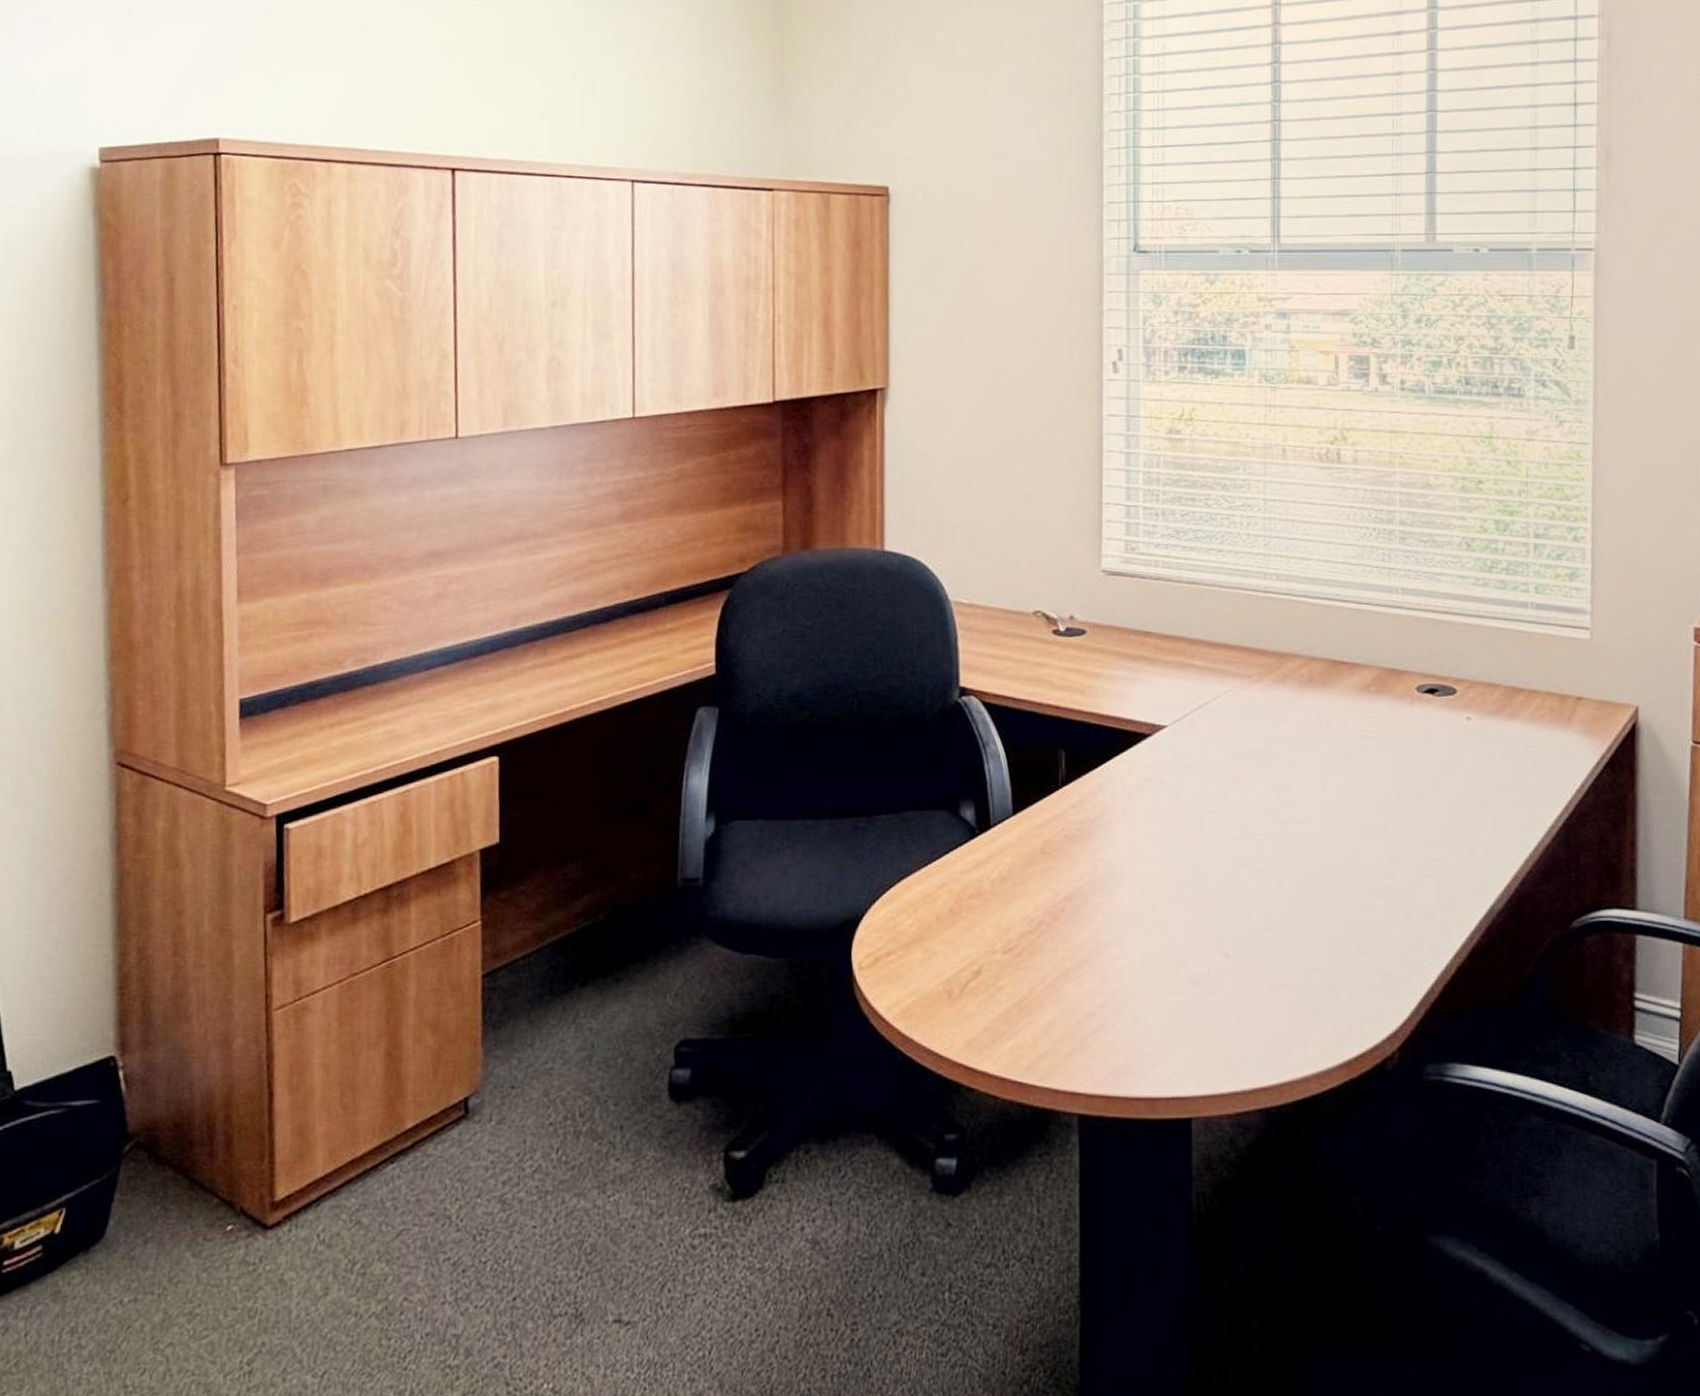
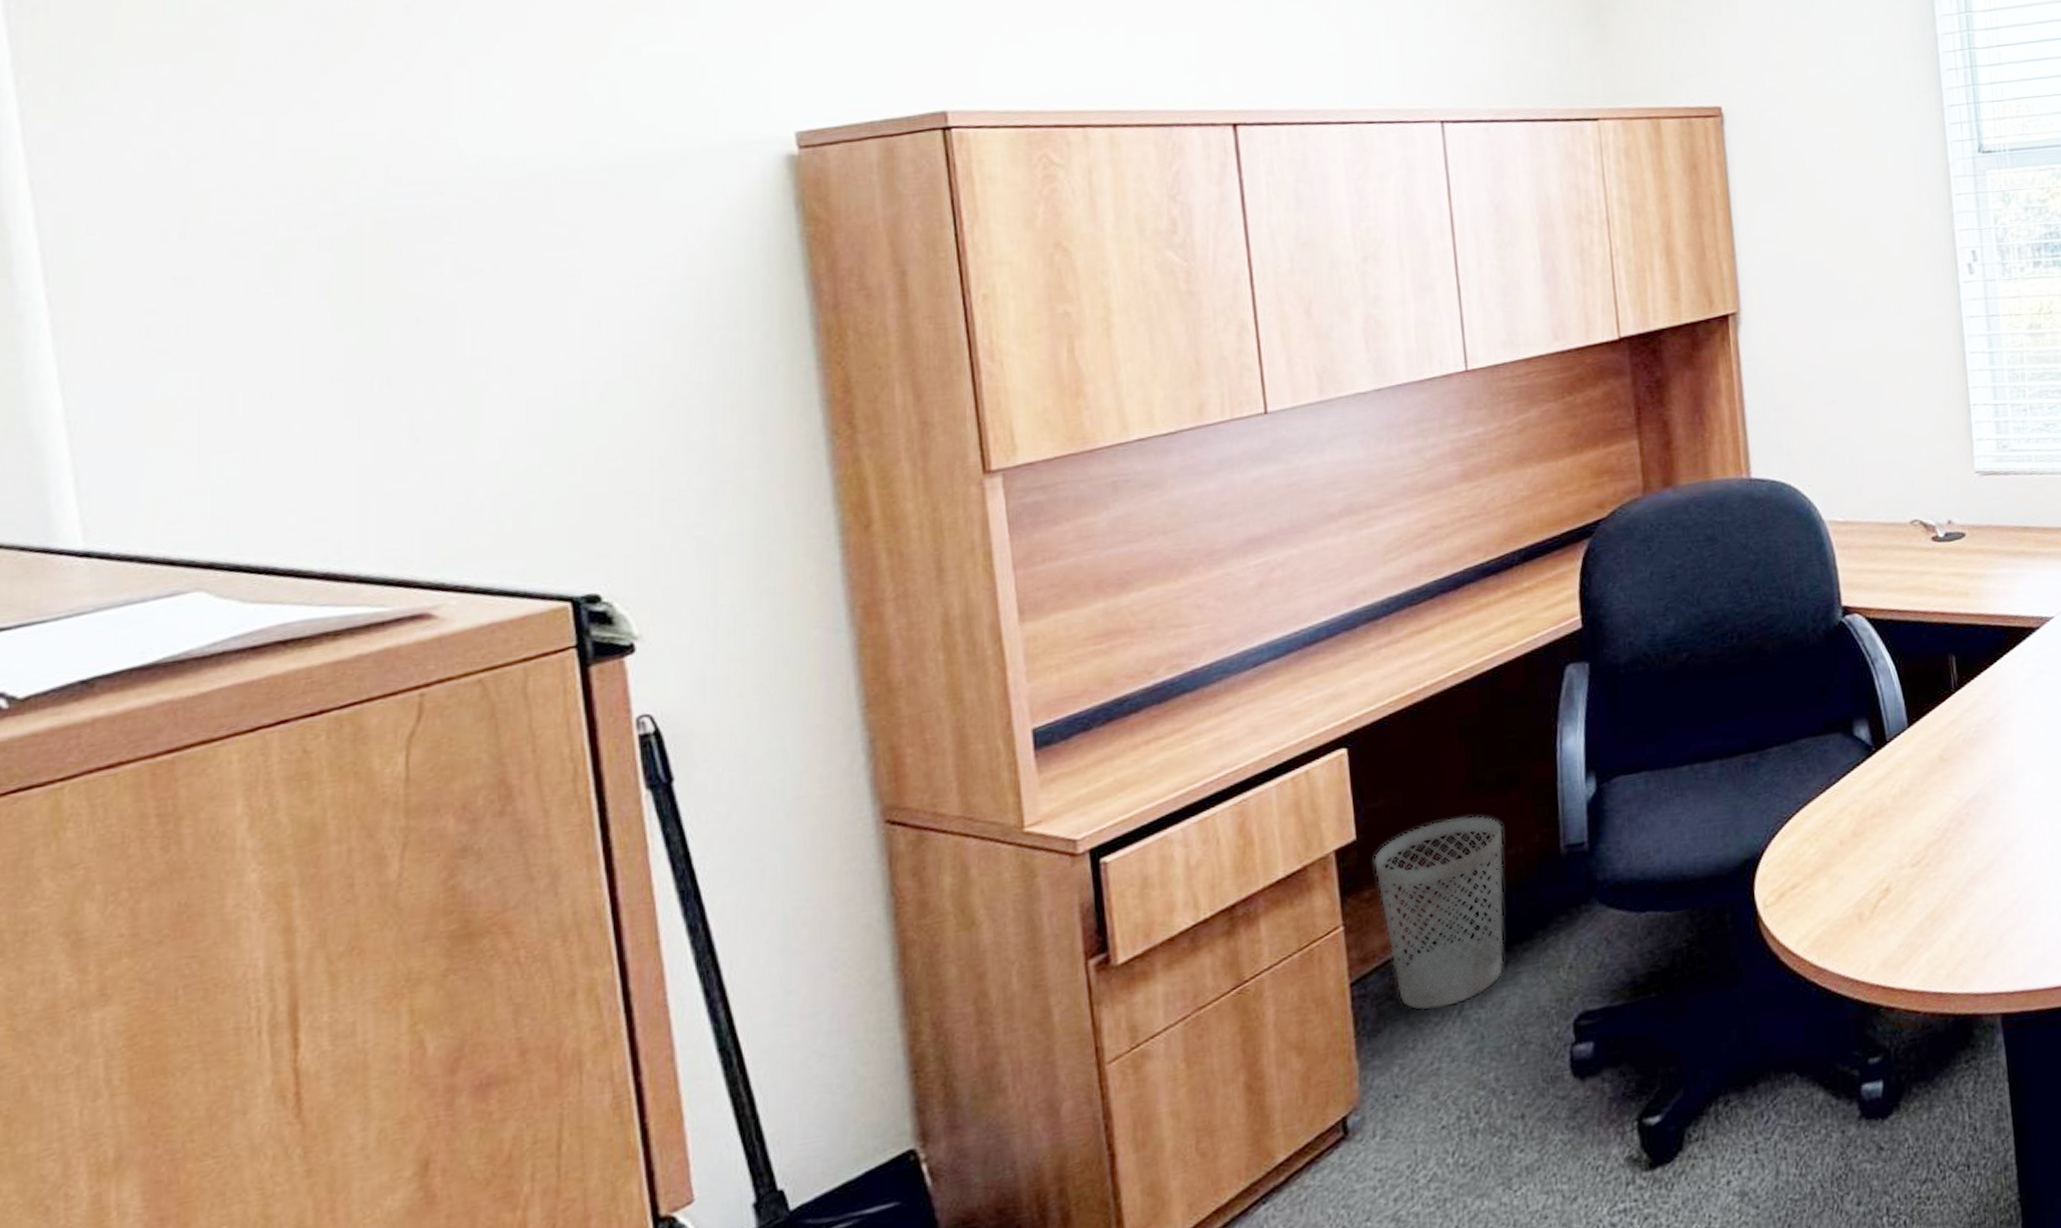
wastebasket: none [511,836,629,1013] -> present [1373,815,1505,1011]

